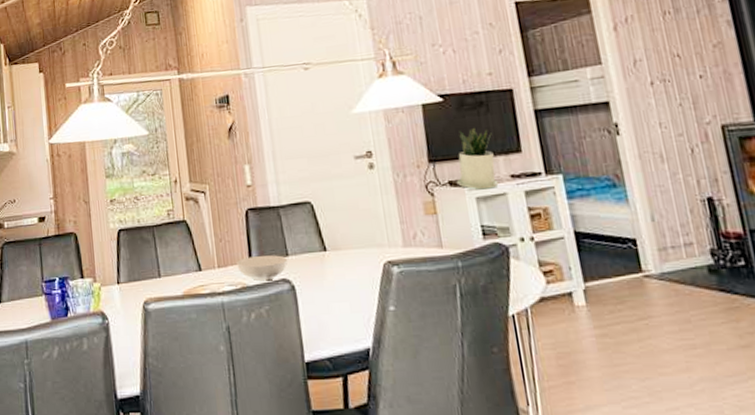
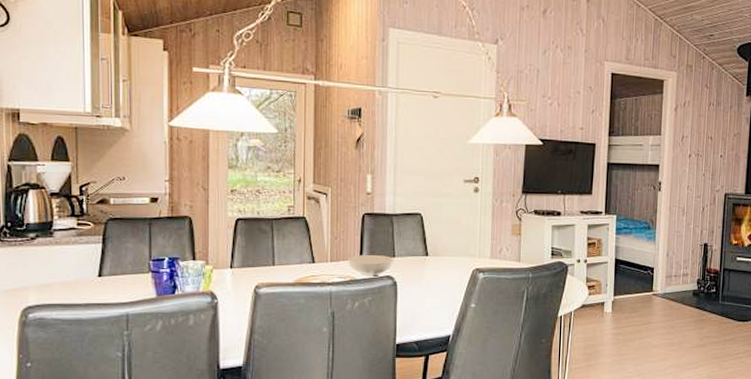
planter: present [456,128,500,190] -> none [540,170,574,220]

